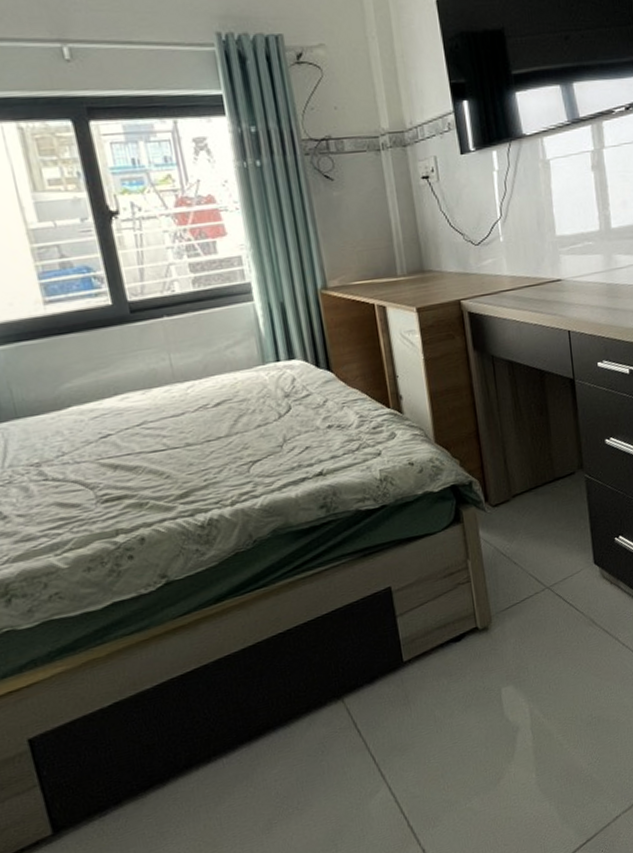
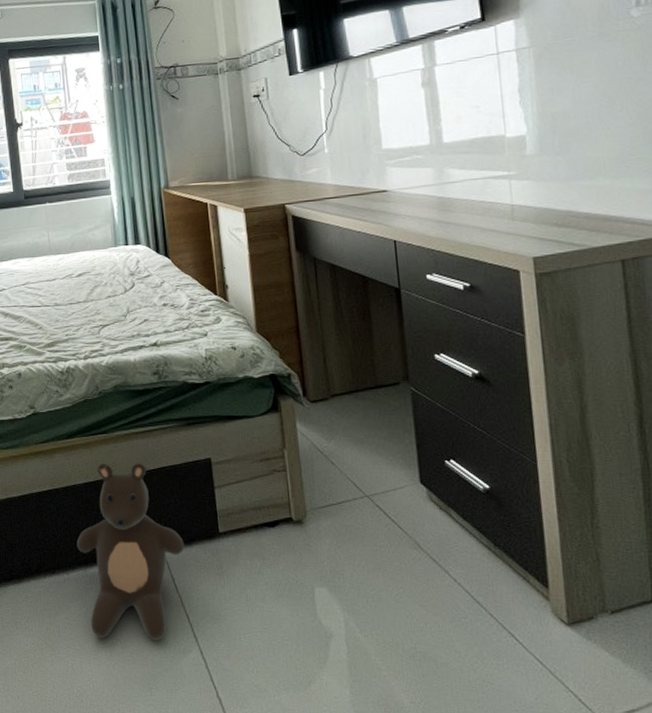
teddy bear: none [236,610,367,814] -> present [76,462,185,640]

